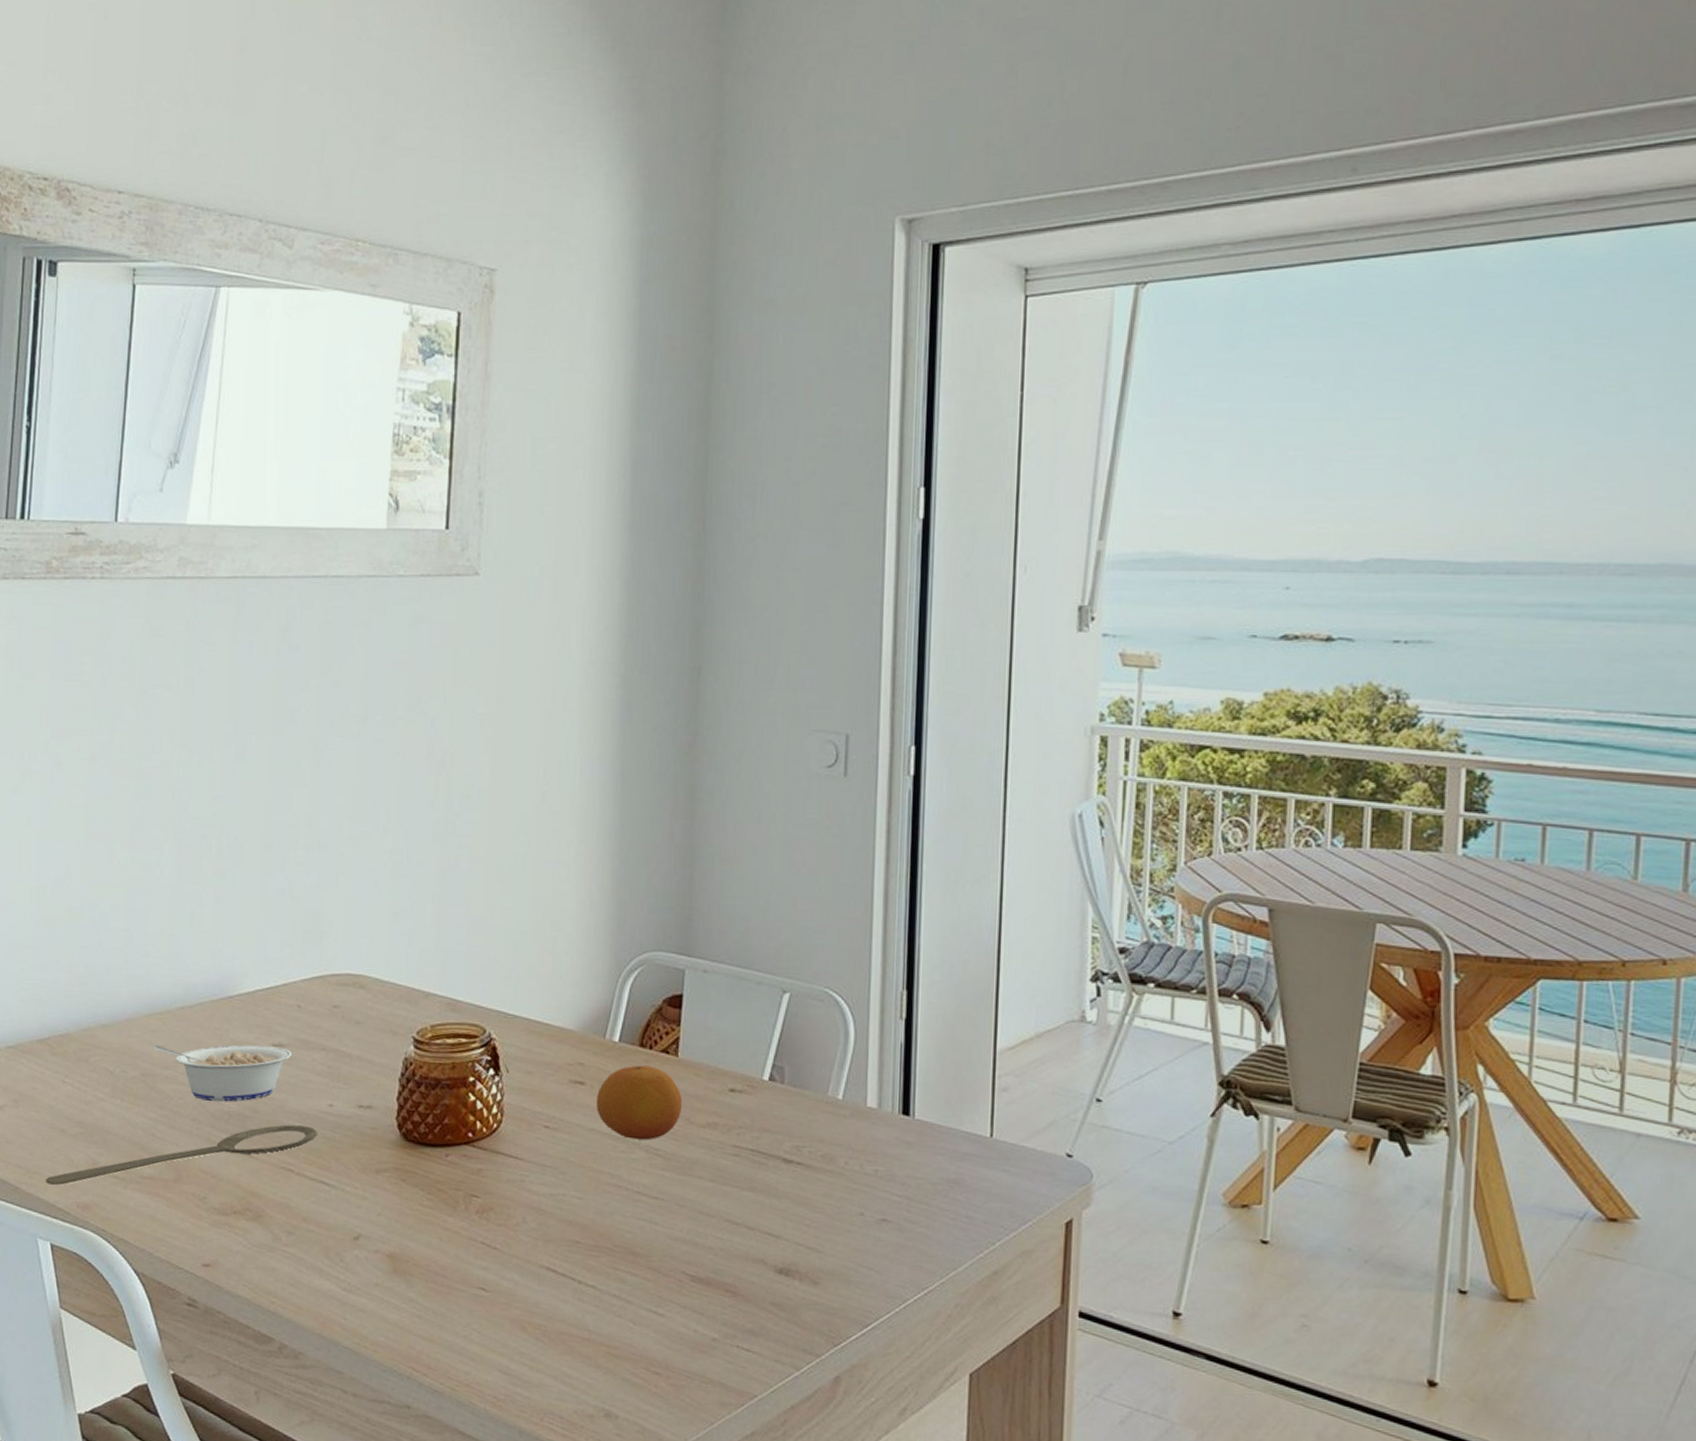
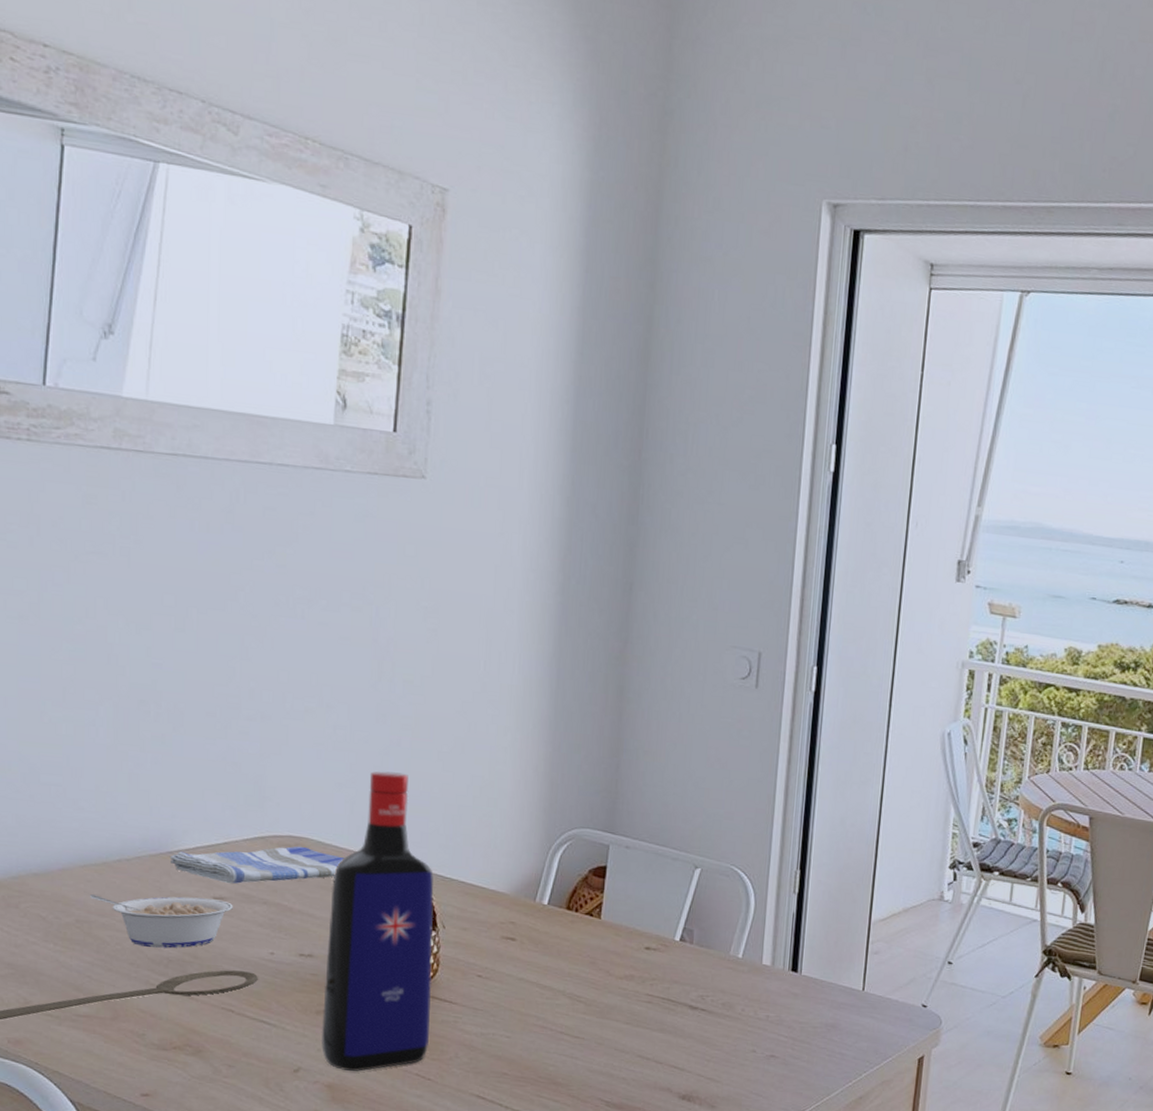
dish towel: none [230,984,402,1030] -> present [169,846,344,884]
liquor bottle: none [381,897,497,1240] -> present [320,771,434,1072]
fruit: present [597,1065,683,1140] -> none [526,925,604,989]

